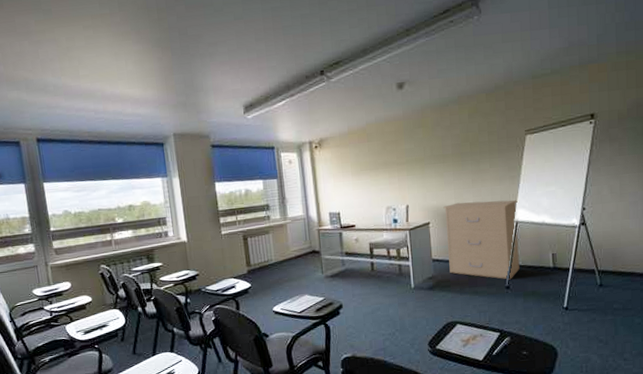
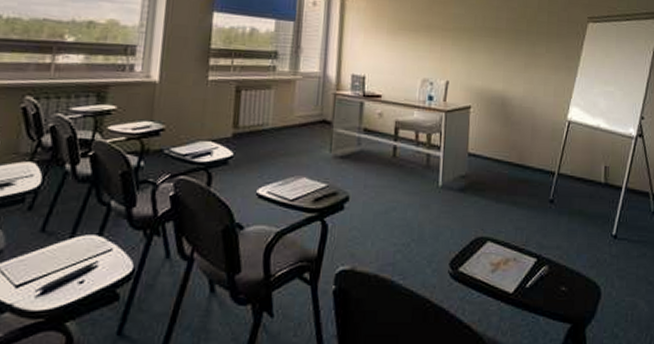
filing cabinet: present [443,200,520,280] -> none [487,87,572,192]

